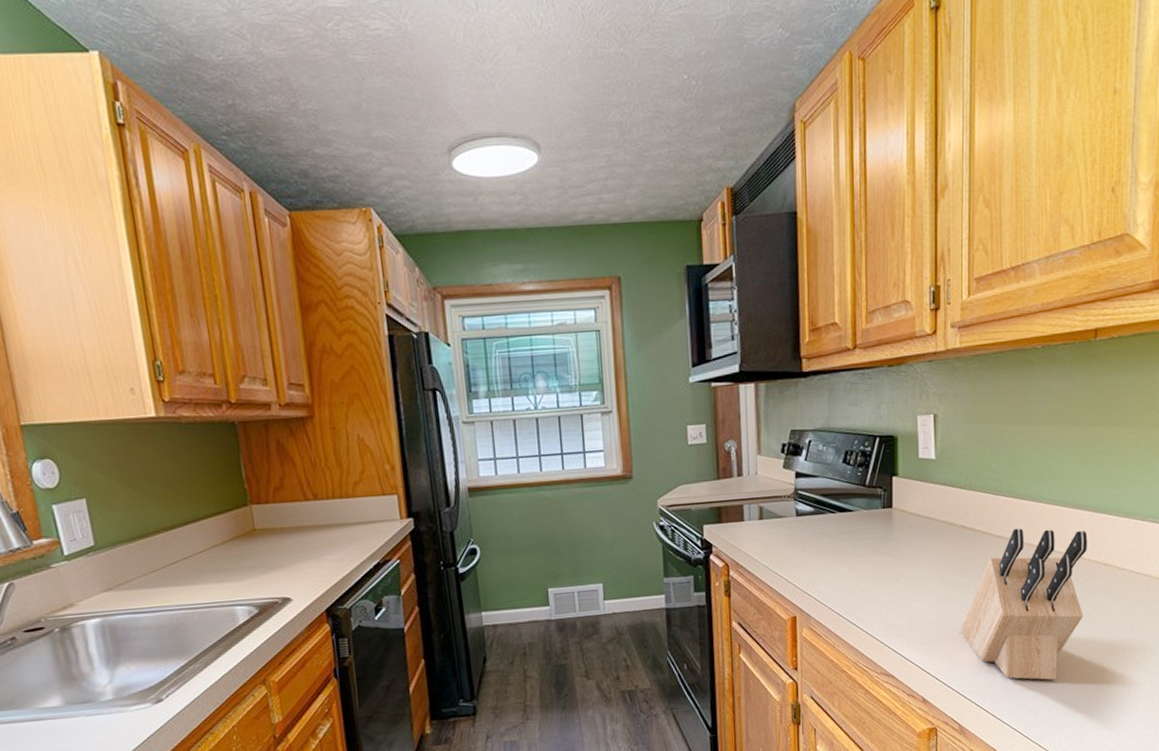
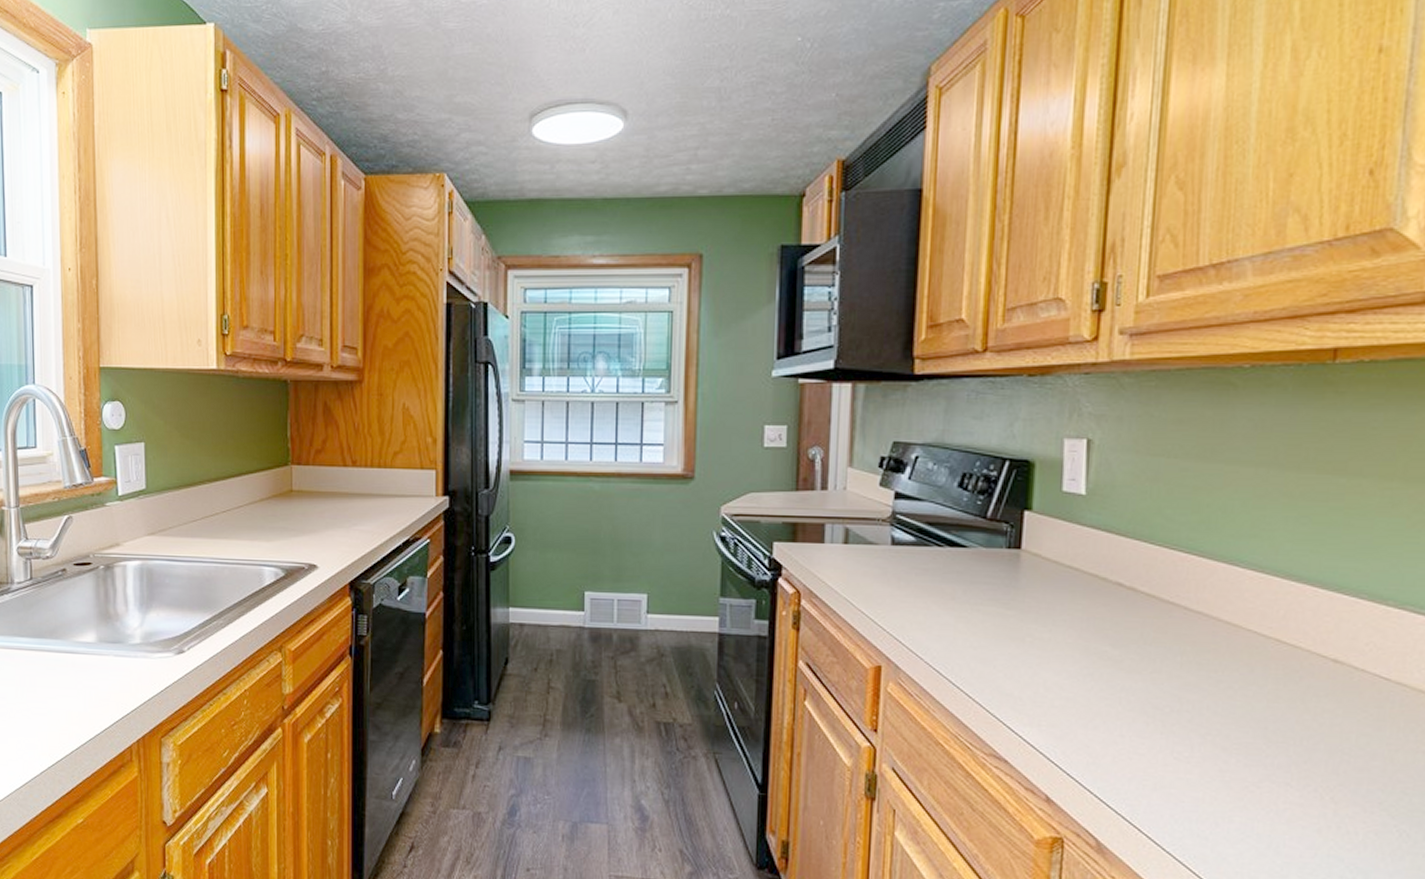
knife block: present [961,528,1088,680] -> none [1107,596,1308,805]

